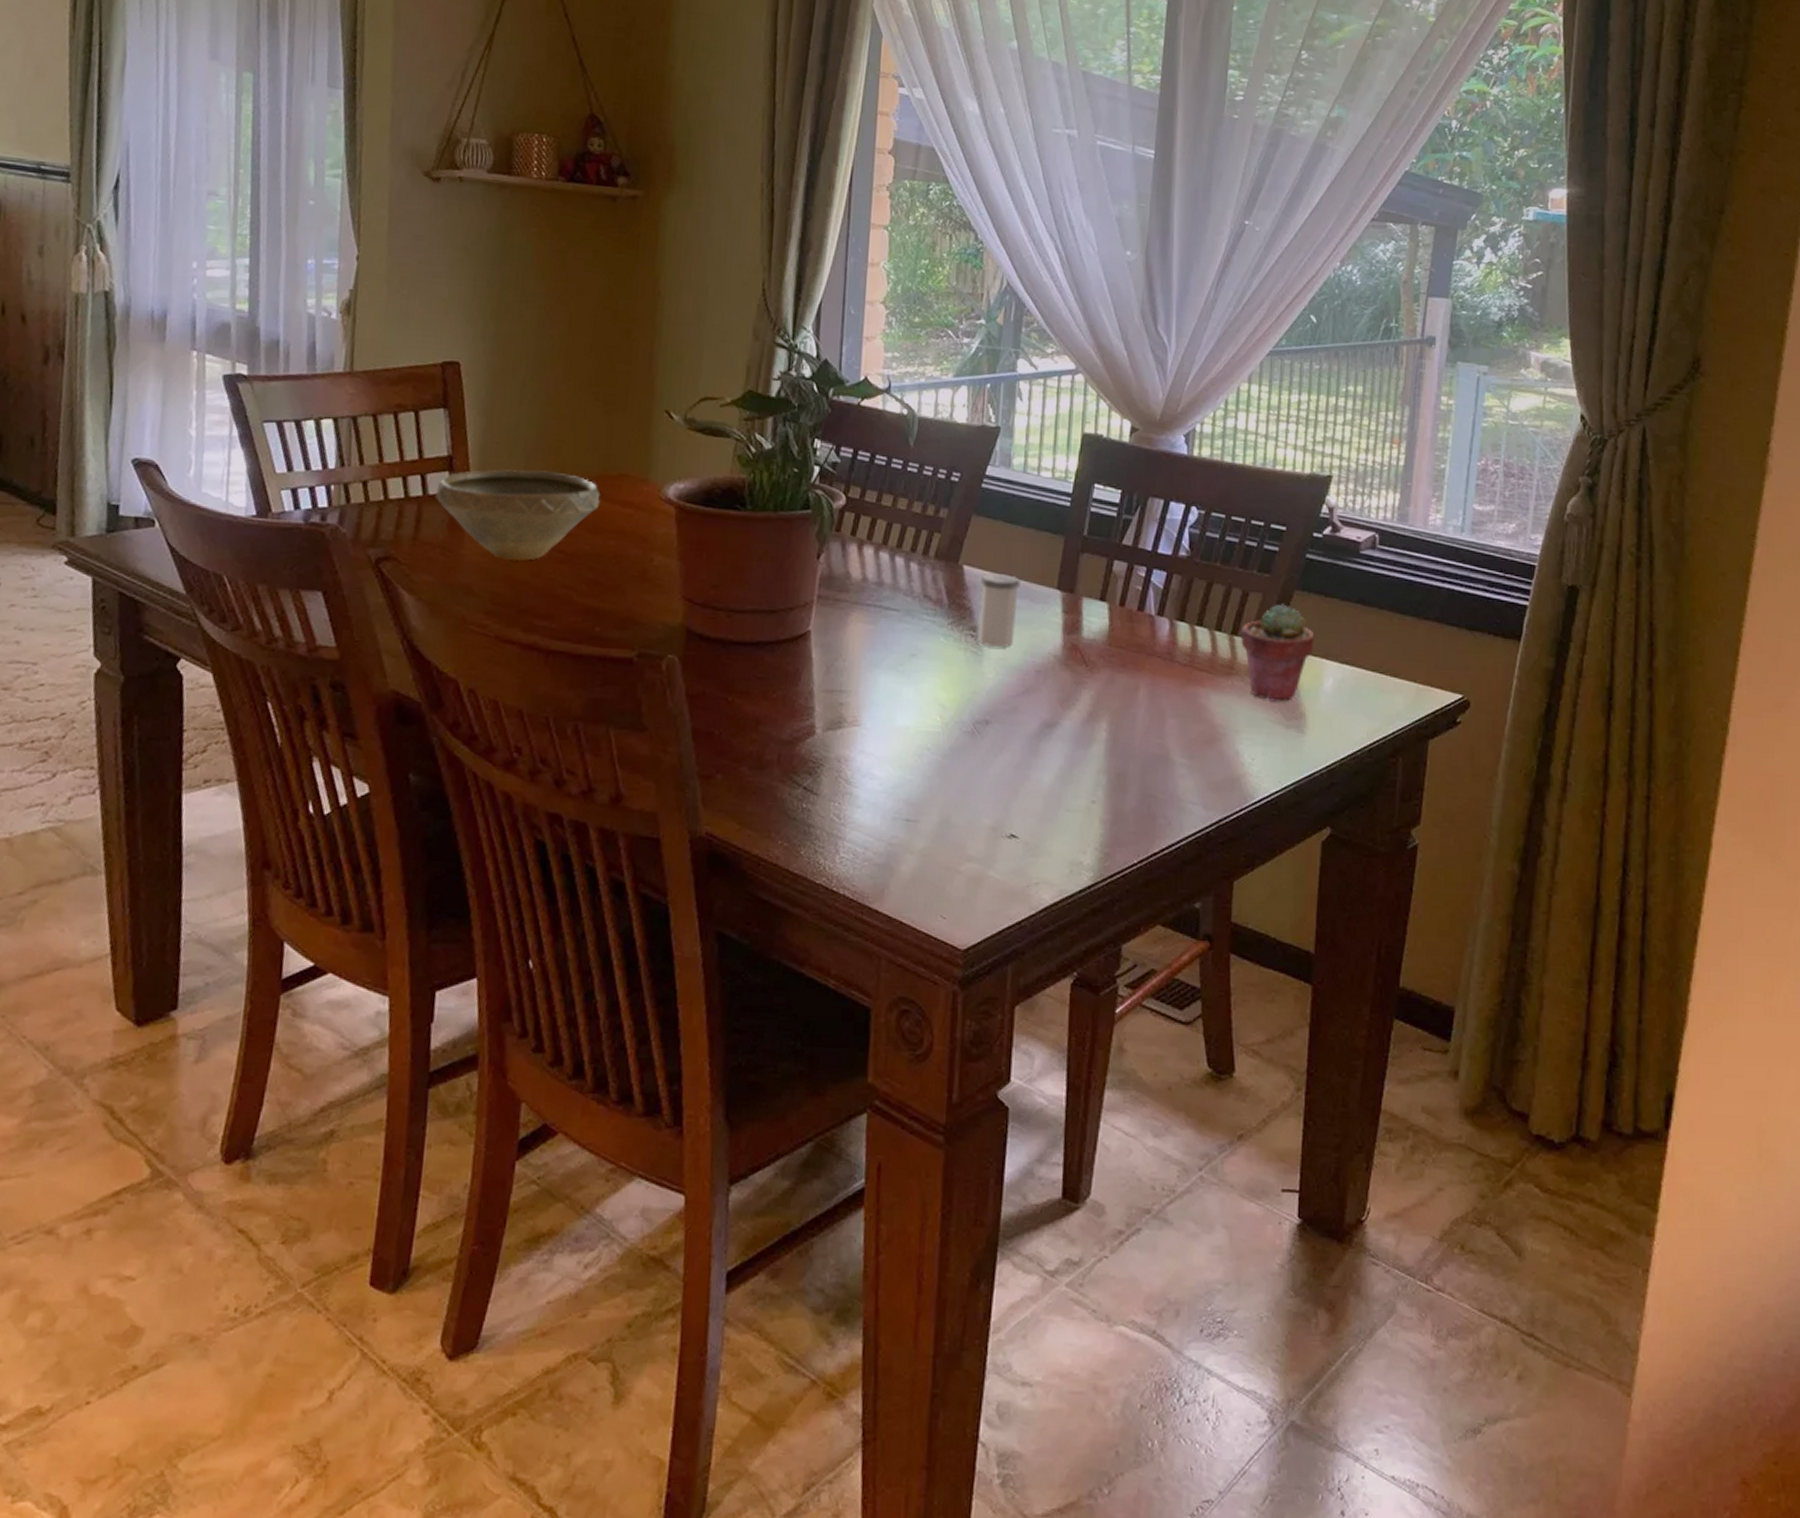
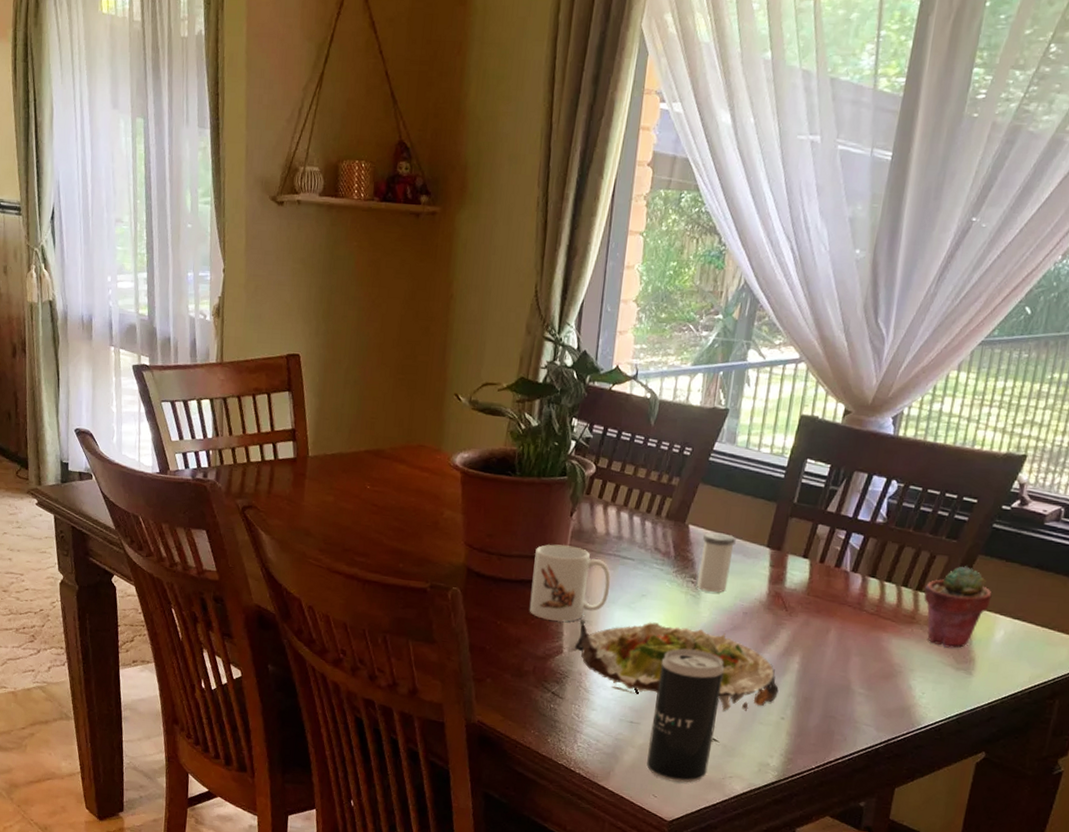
bowl: present [435,469,601,561] -> none [283,440,404,512]
mug: none [769,594,872,694] -> present [529,544,611,622]
salad plate: none [831,688,1086,799] -> present [575,618,779,712]
beverage can: none [930,720,1019,896] -> present [646,648,725,783]

